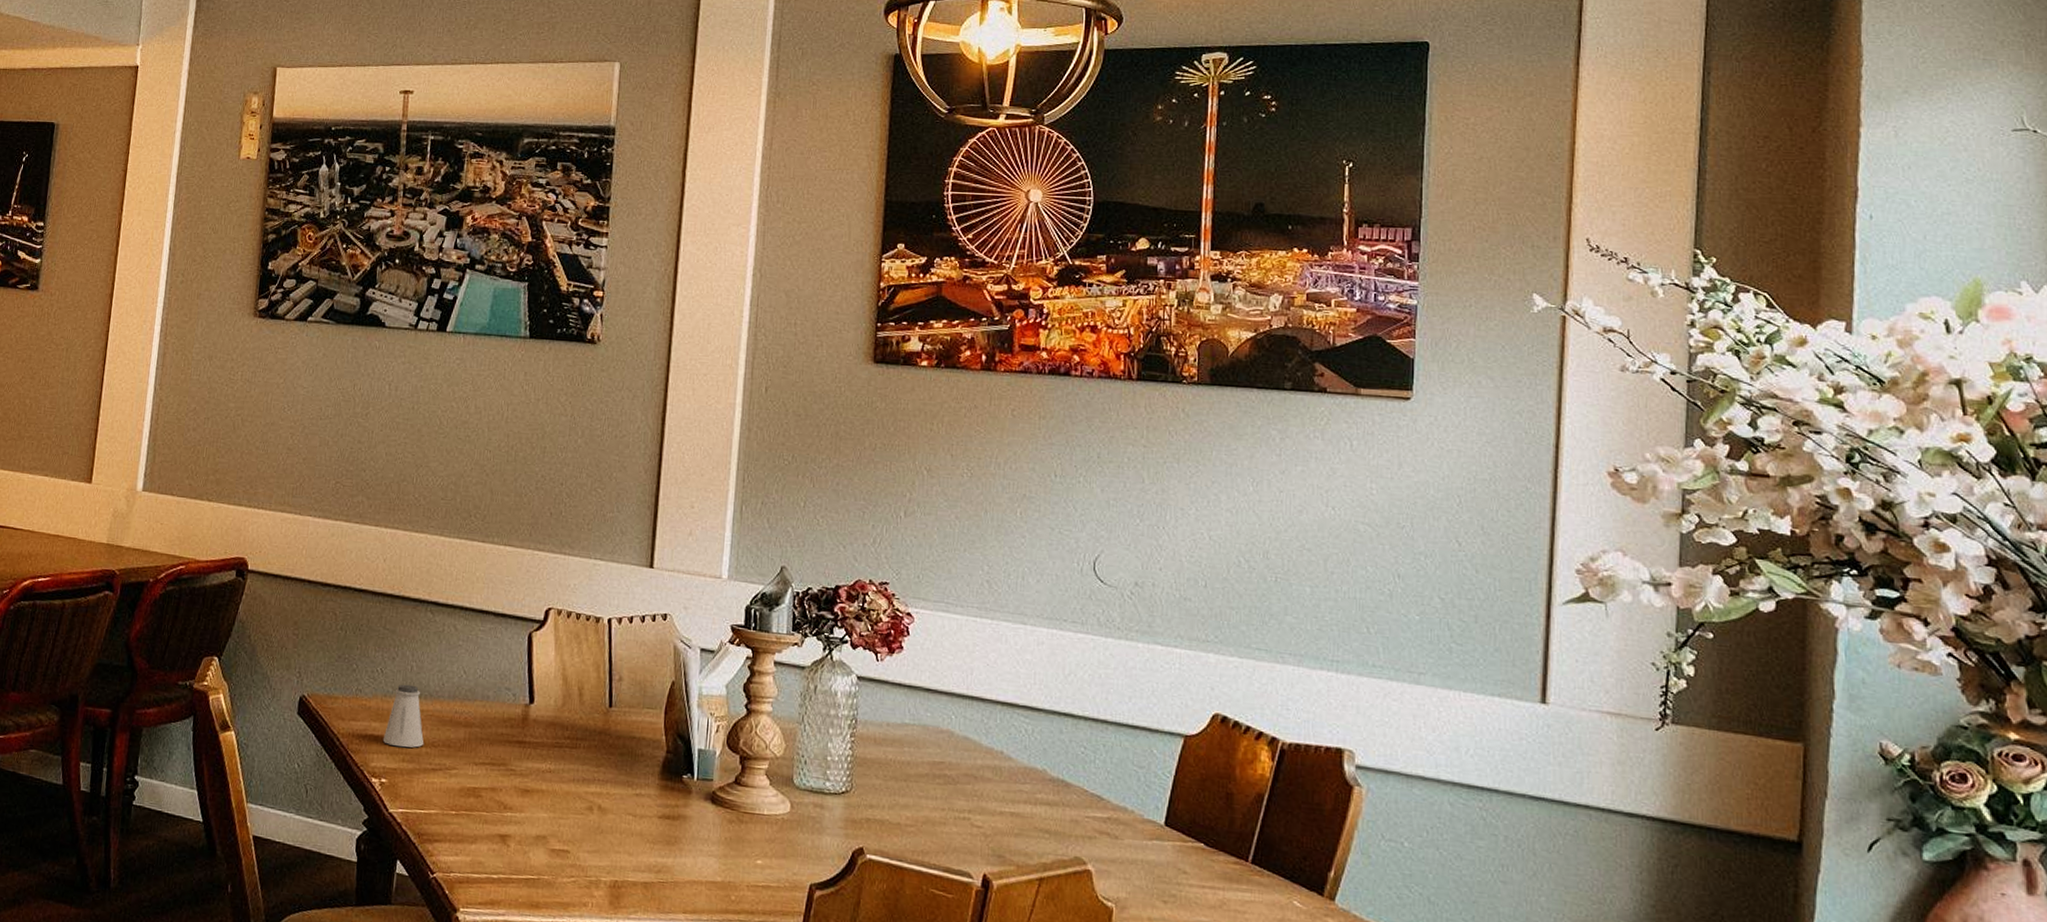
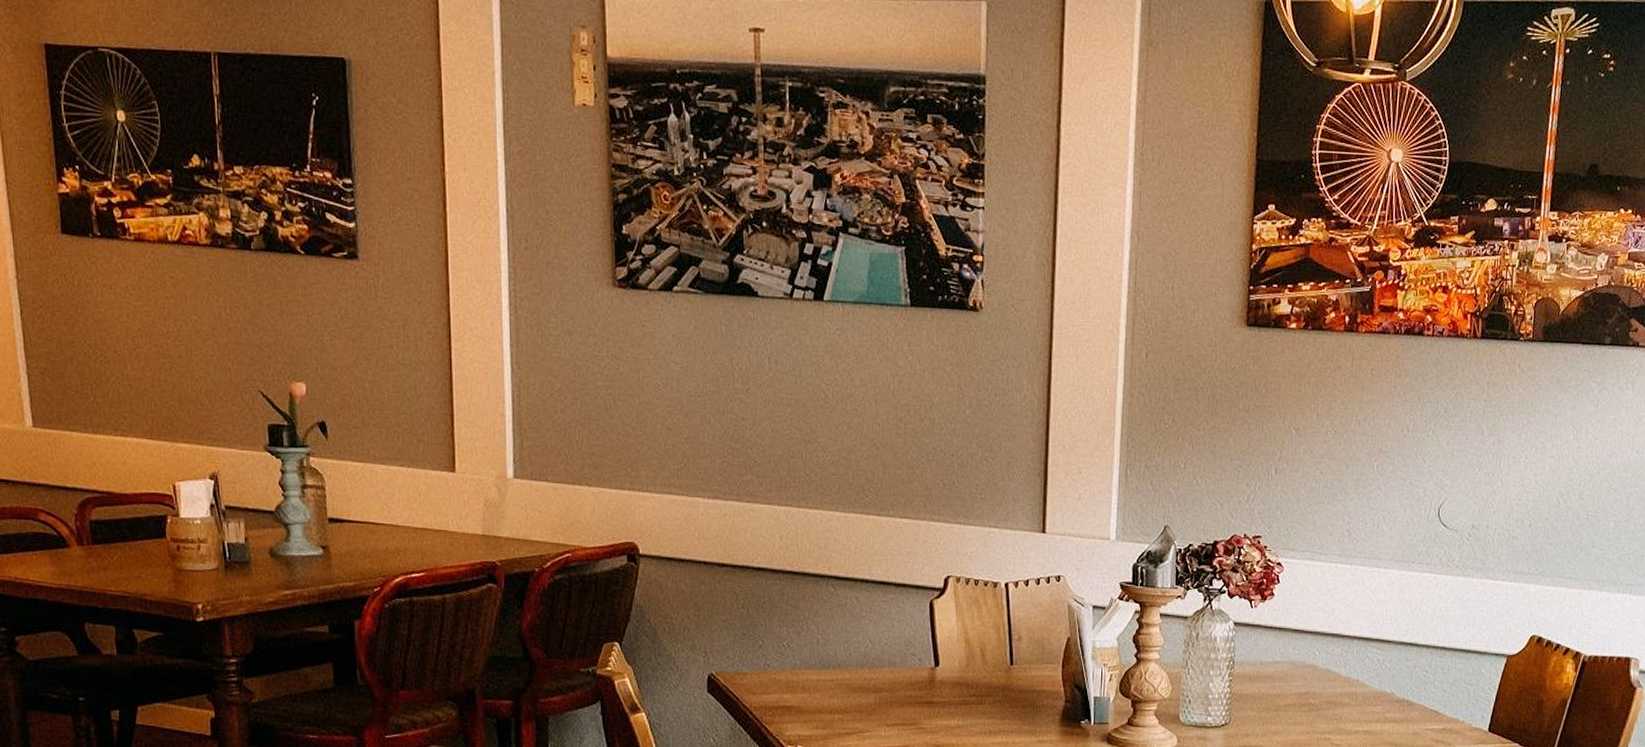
saltshaker: present [382,684,424,748] -> none [795,656,837,716]

